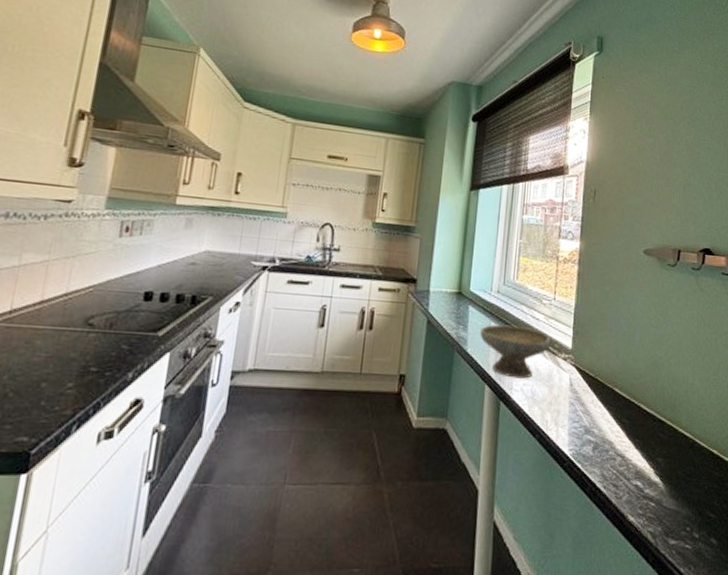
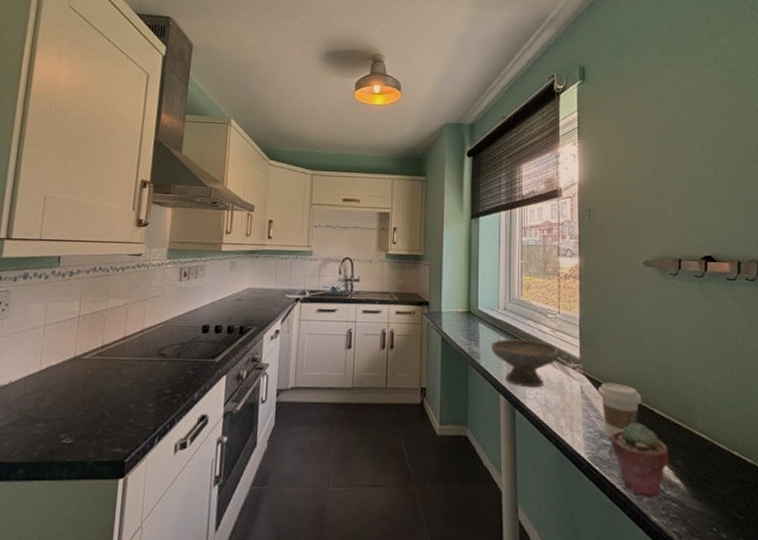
coffee cup: none [587,375,630,435] -> present [598,383,642,439]
potted succulent: none [594,418,651,496] -> present [610,423,669,497]

